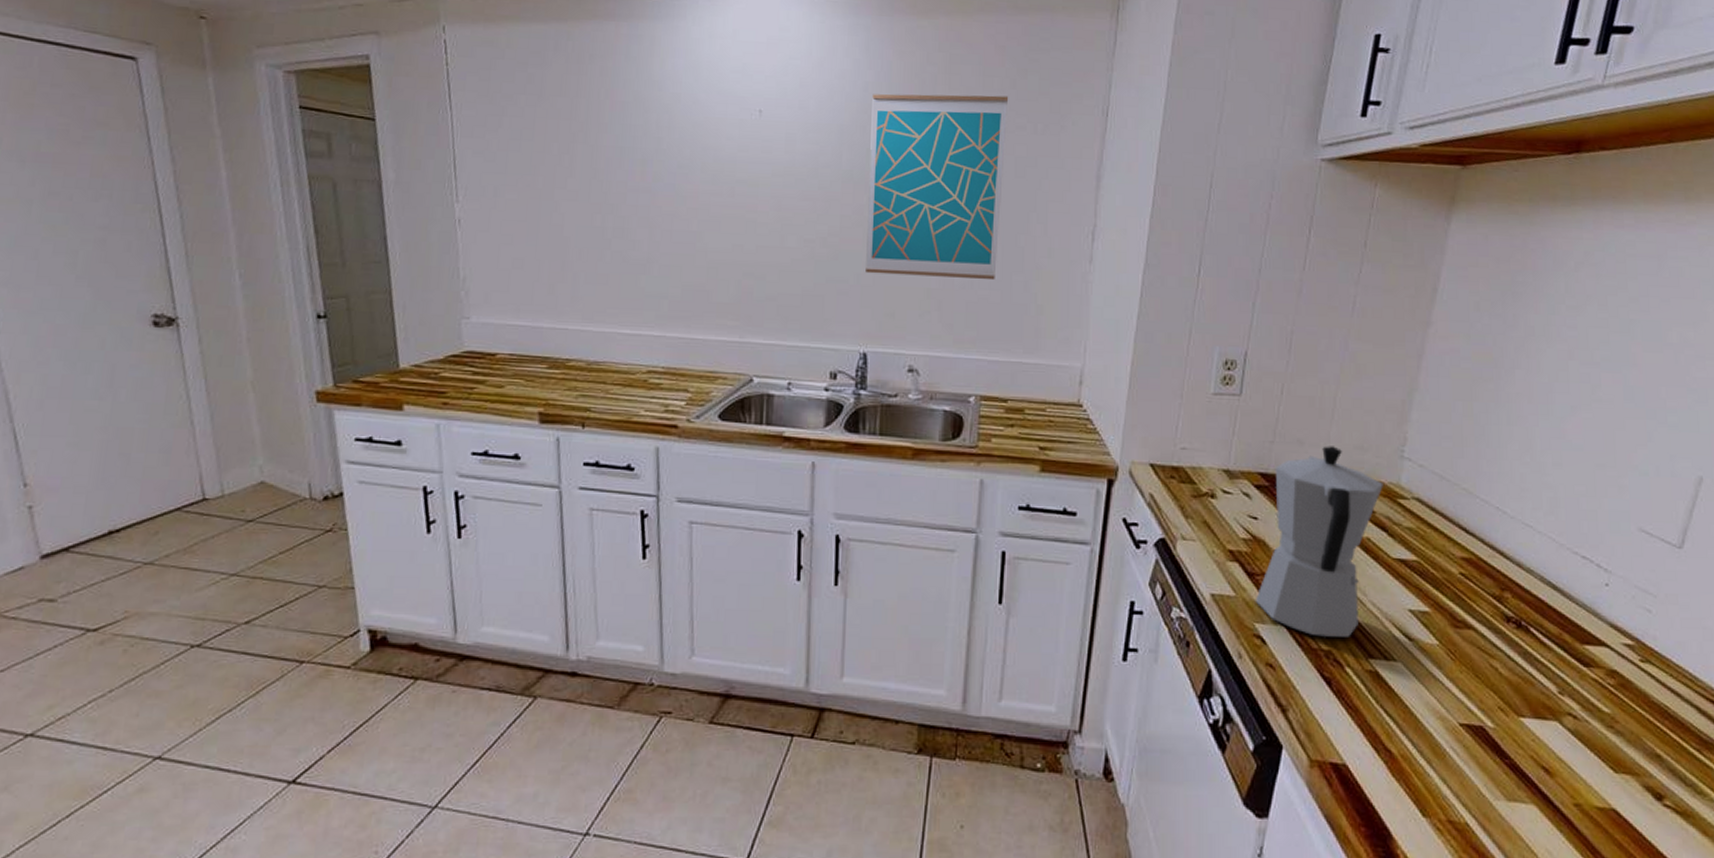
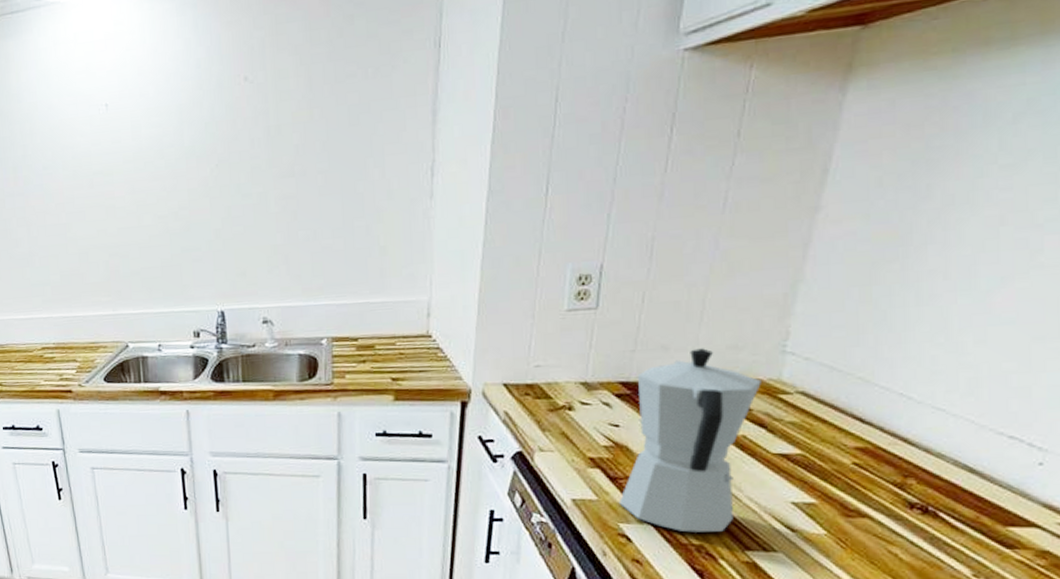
wall art: present [866,93,1009,281] -> none [205,46,338,239]

